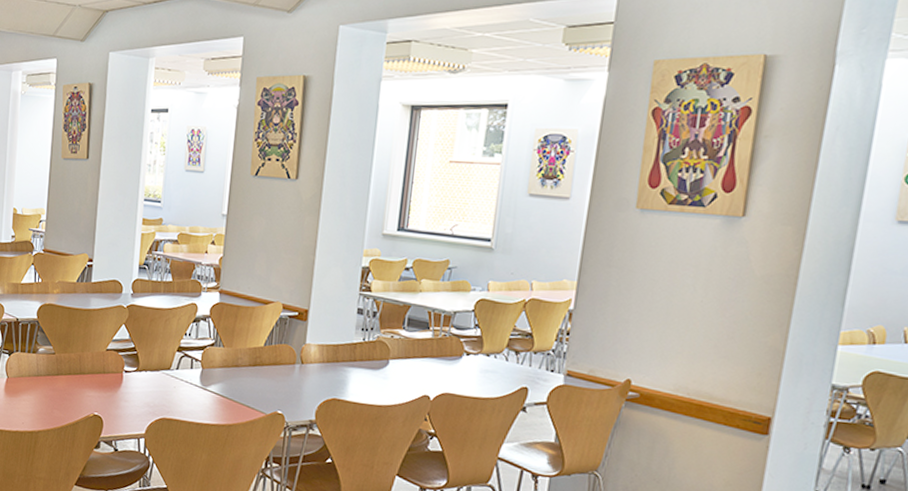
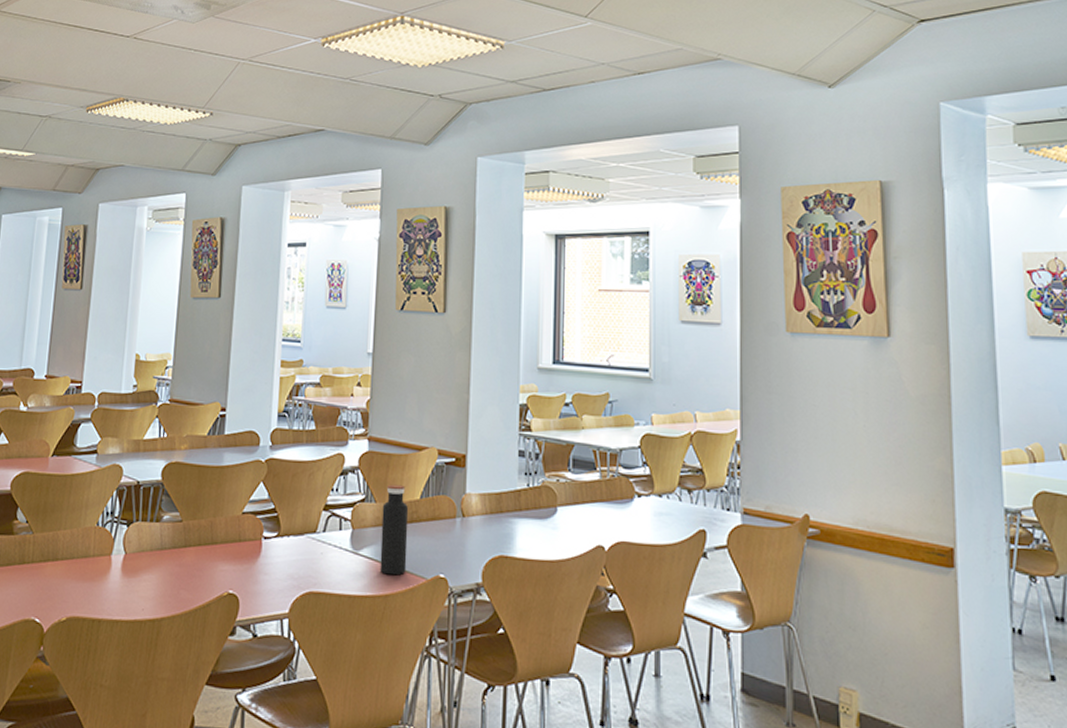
water bottle: none [225,332,253,410] -> present [379,484,409,576]

